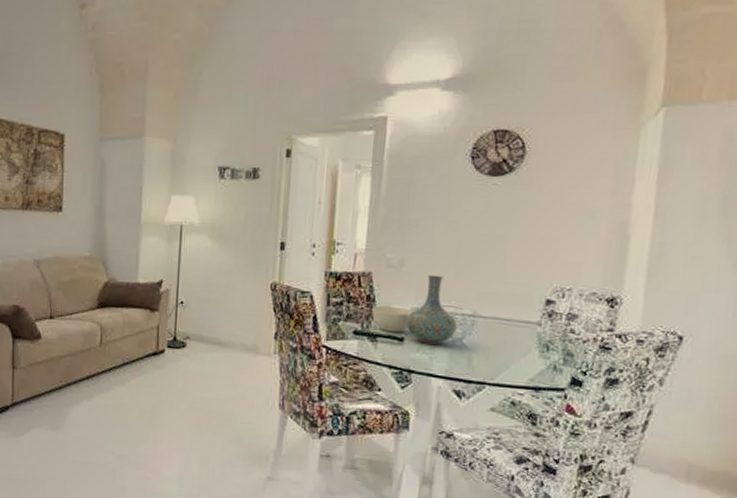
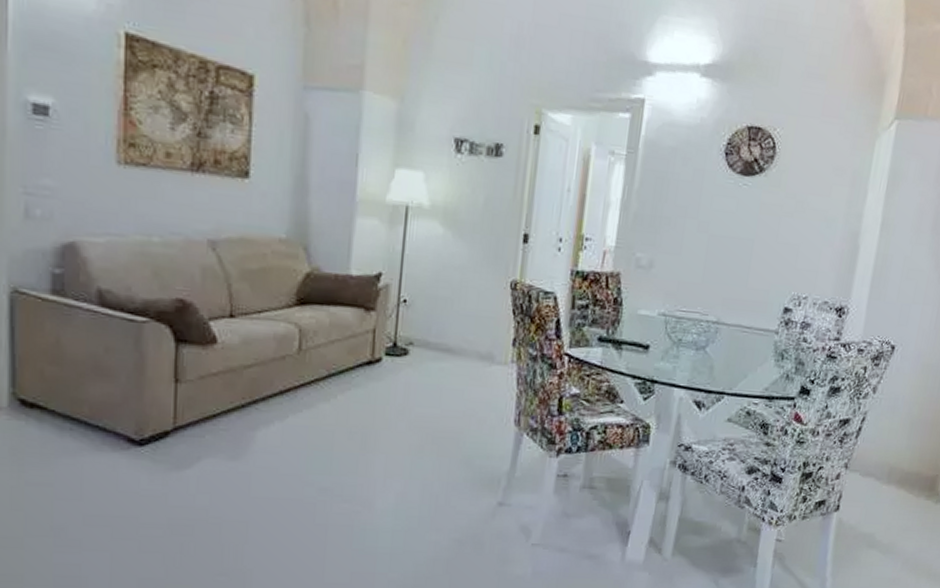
bowl: present [371,305,413,333] -> none [618,310,660,341]
vase: present [405,274,458,345] -> none [651,277,702,353]

